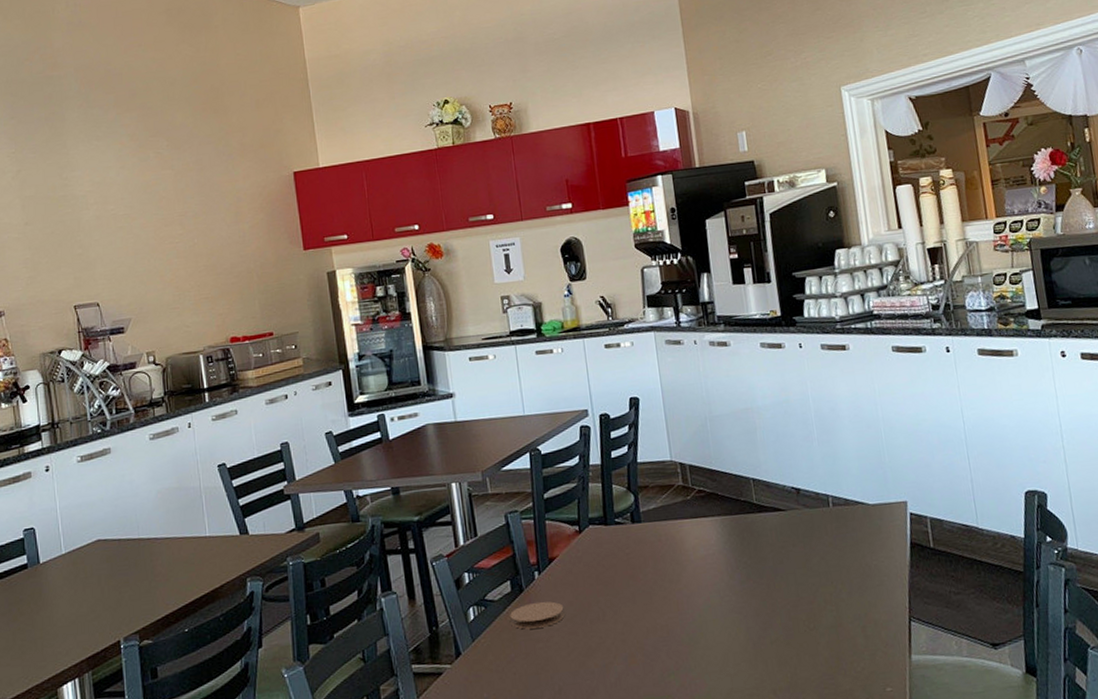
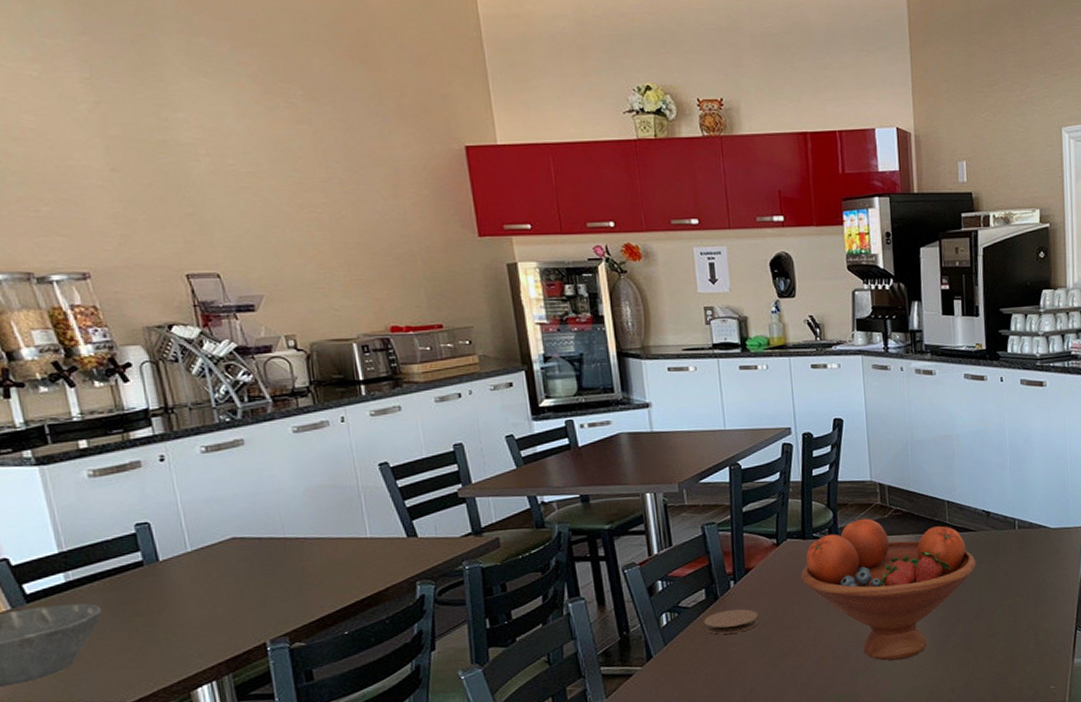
fruit bowl: none [605,500,790,658] -> present [801,518,977,661]

